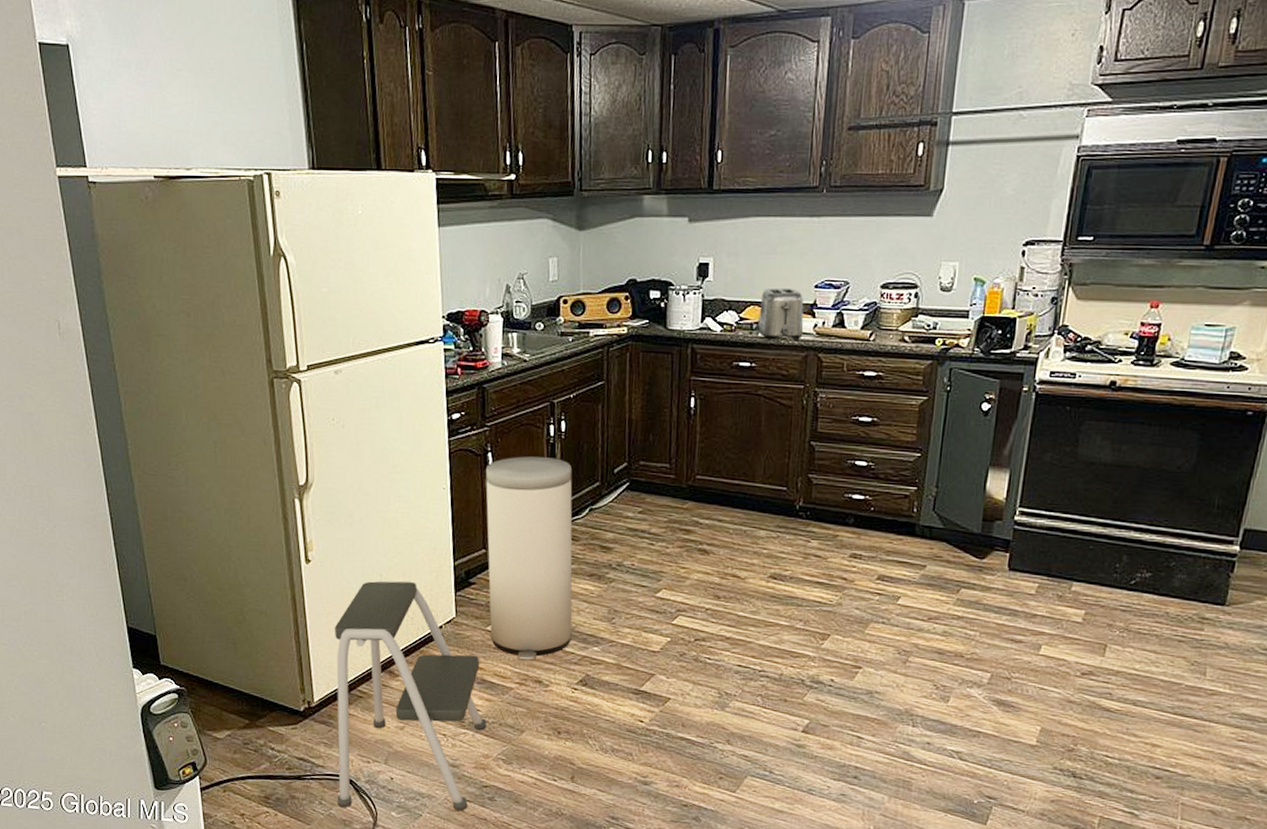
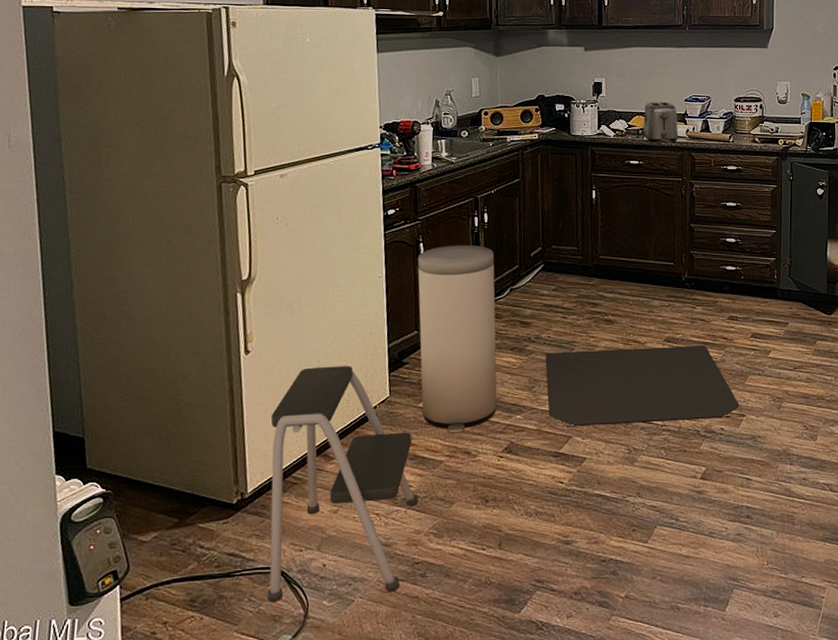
door mat: none [627,582,859,668] -> present [545,346,742,427]

